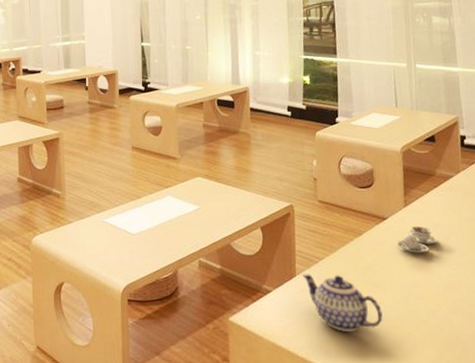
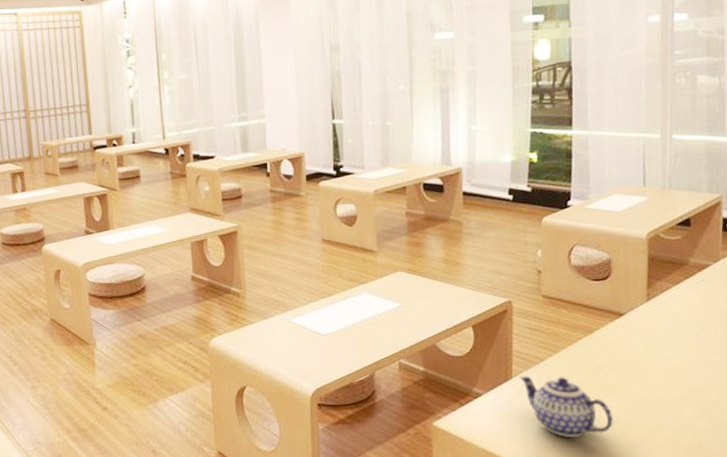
cup set: present [397,226,438,253] -> none [635,323,686,352]

